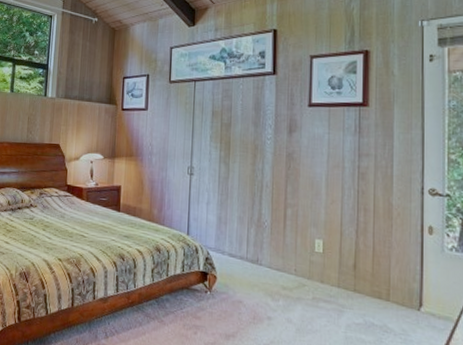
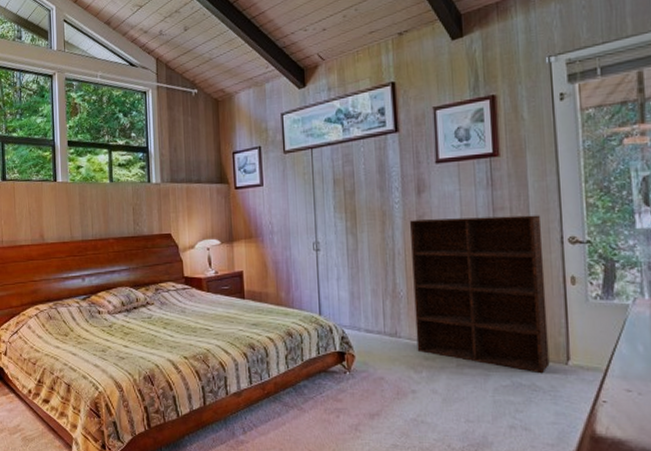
shelving unit: none [276,157,404,315] -> present [410,215,550,372]

